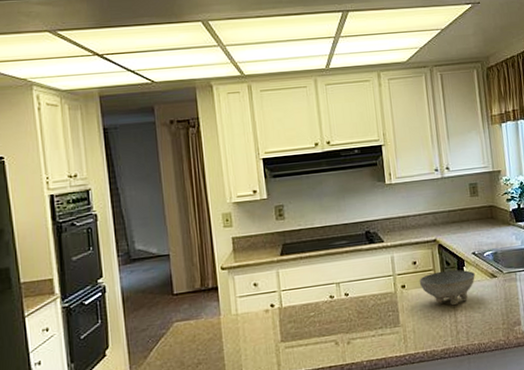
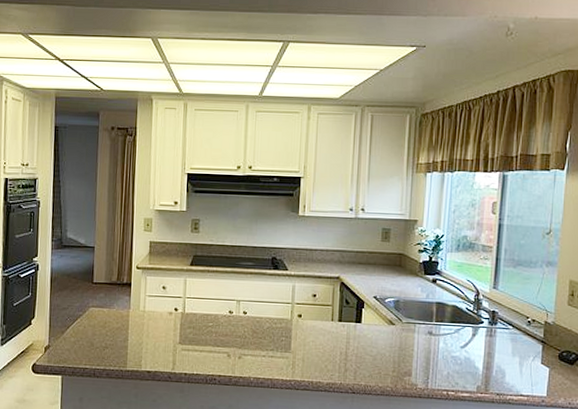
bowl: present [419,270,476,306] -> none [316,308,374,344]

